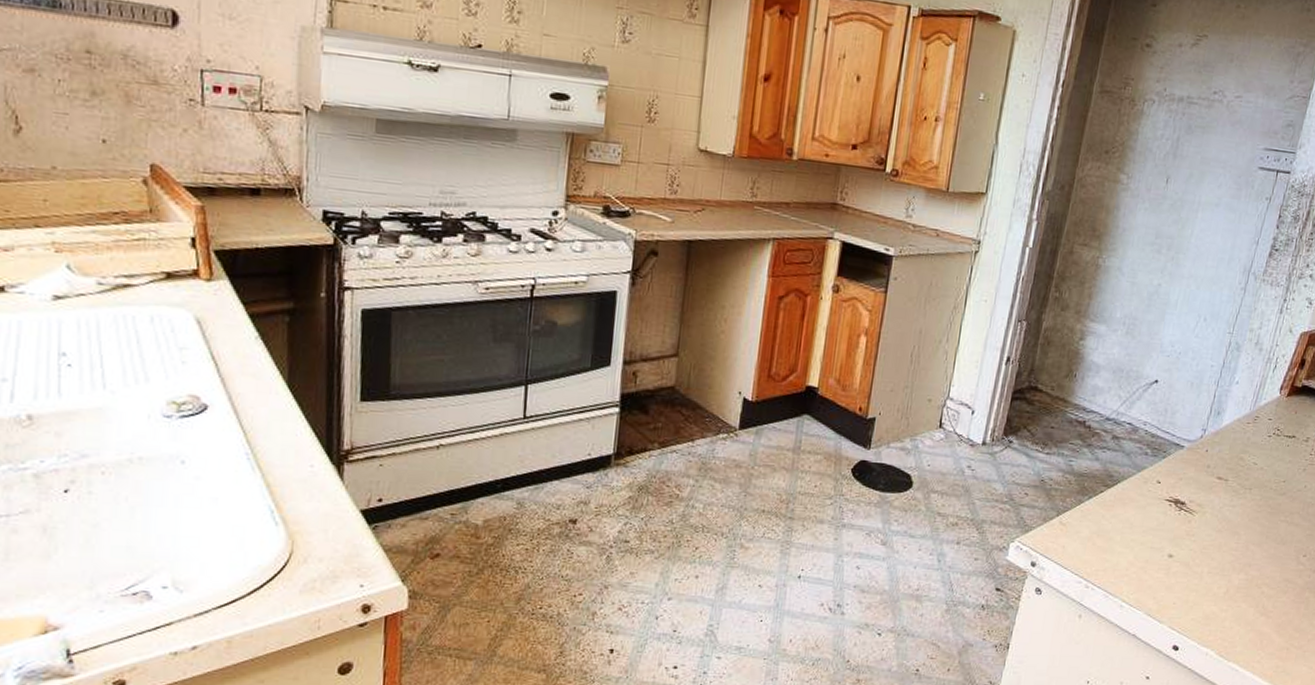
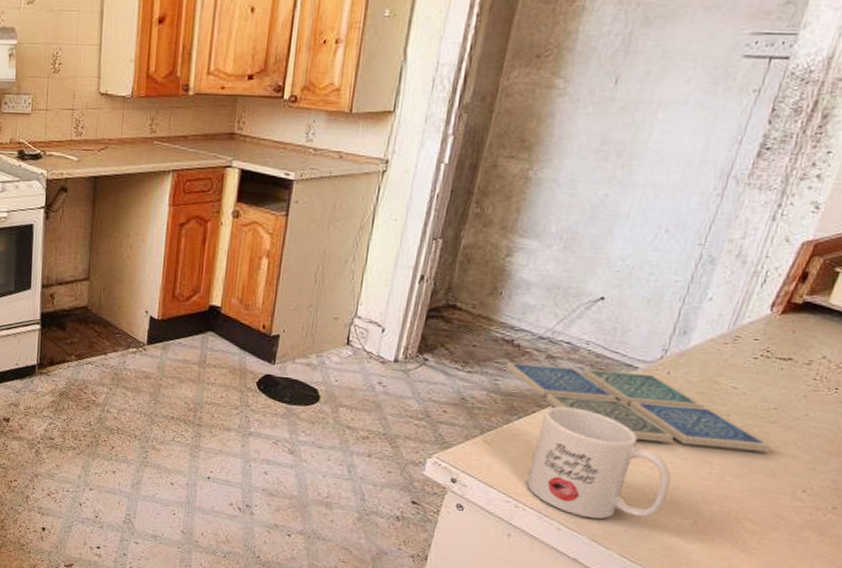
drink coaster: none [1078,444,1281,522] -> present [505,363,770,452]
mug: none [1095,485,1209,594] -> present [526,406,671,520]

